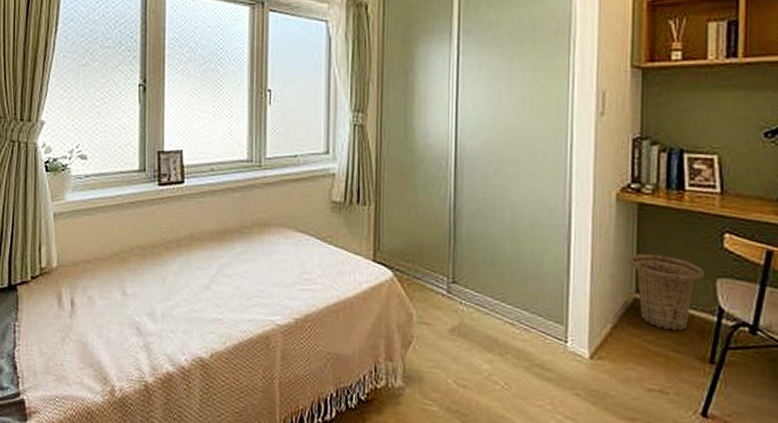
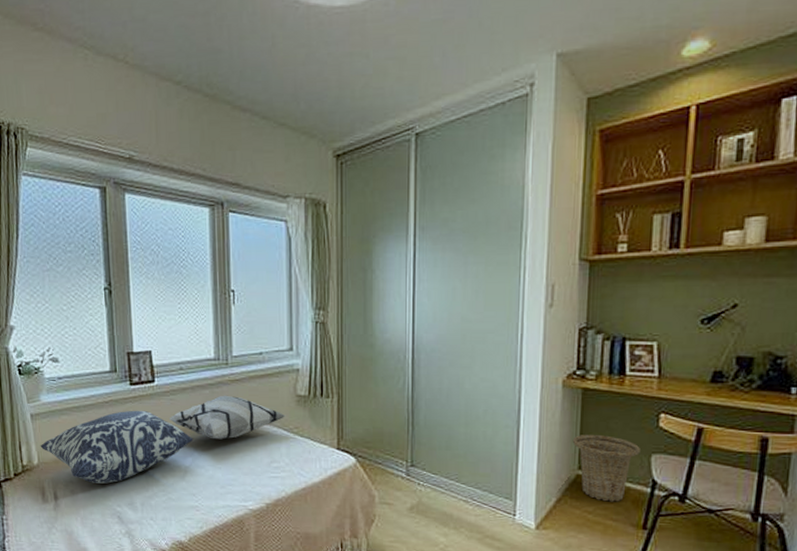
cushion: none [61,212,221,291] -> present [40,410,194,484]
decorative pillow: none [197,199,320,247] -> present [170,395,286,440]

